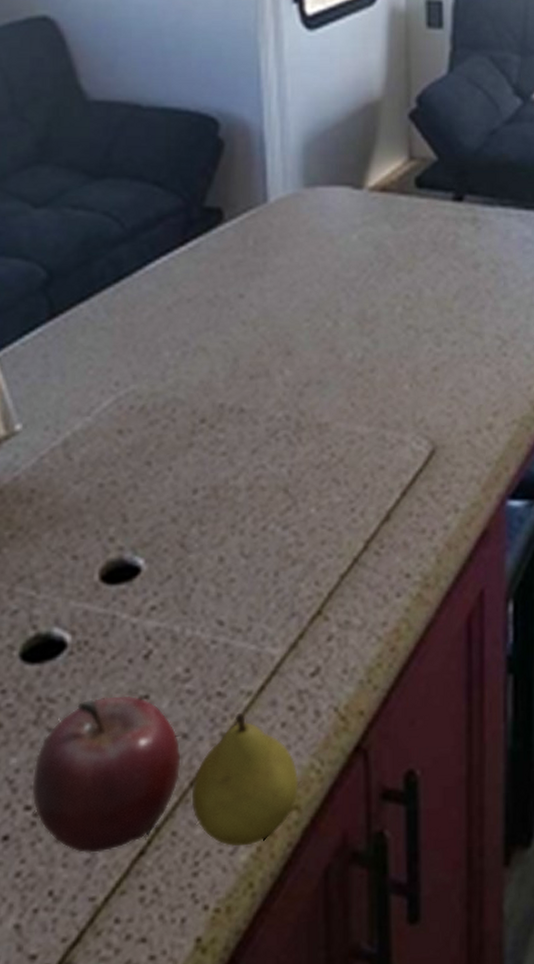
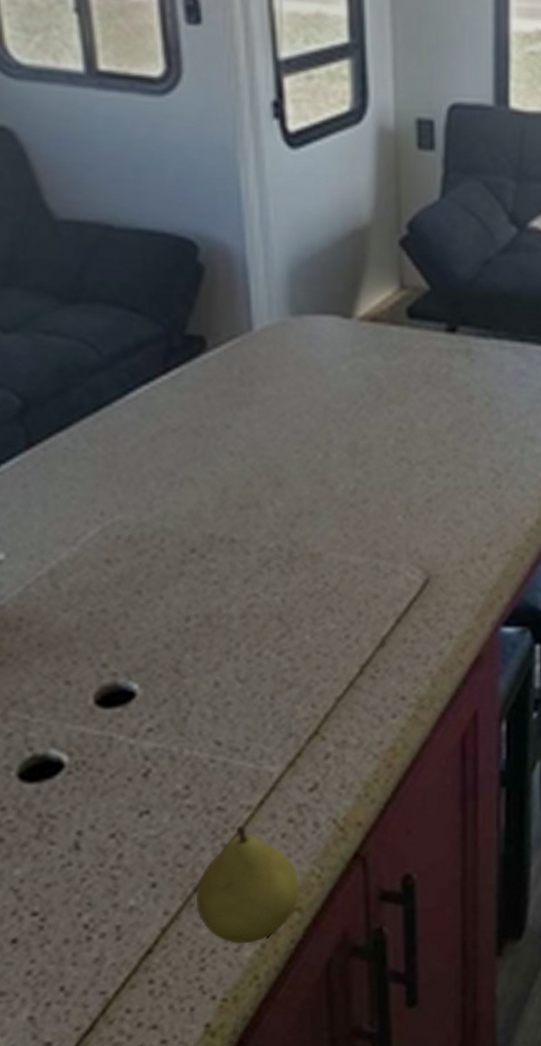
fruit: present [32,695,181,854] -> none [37,811,184,953]

